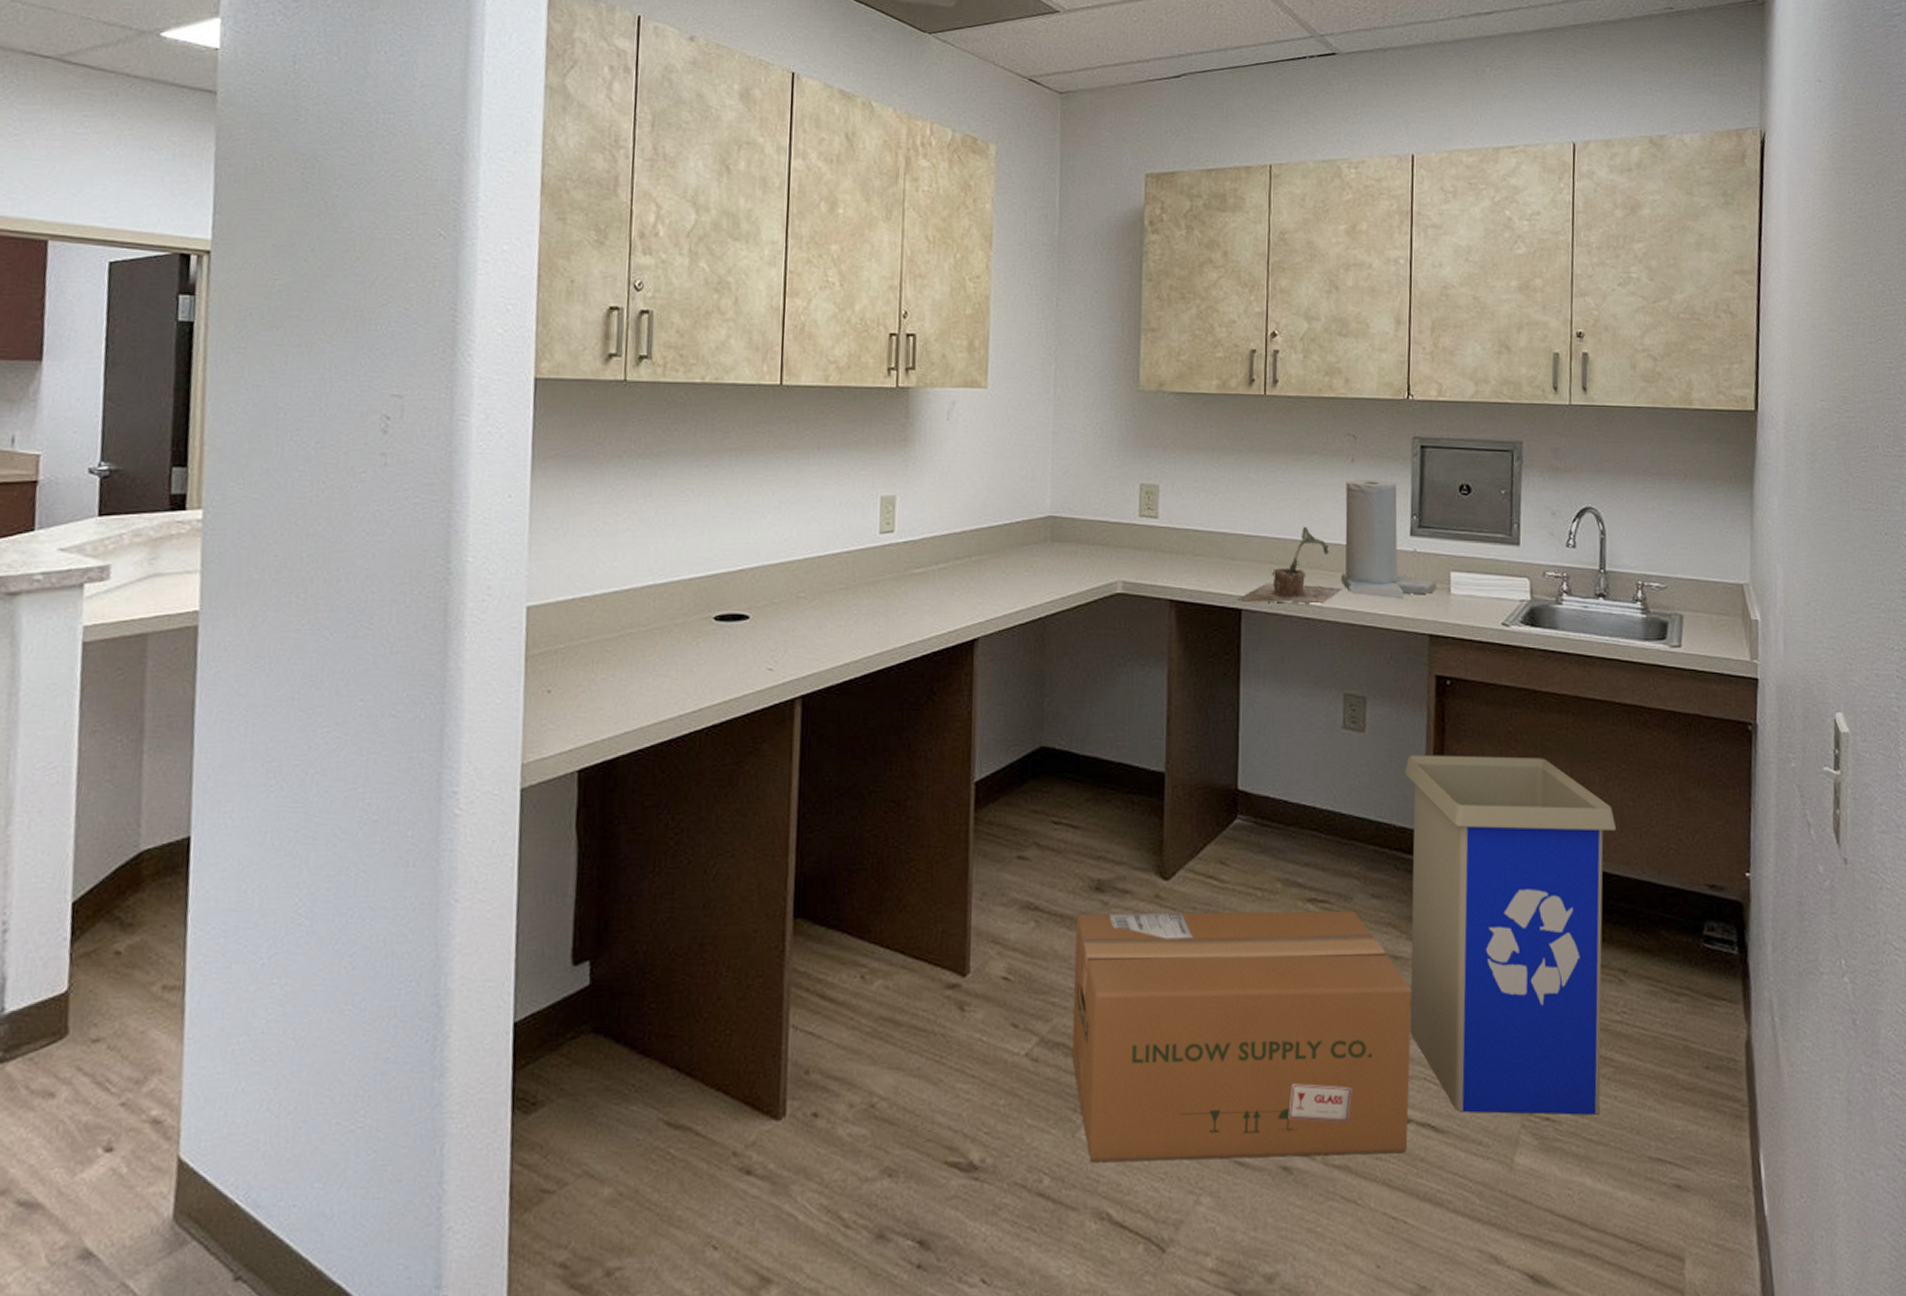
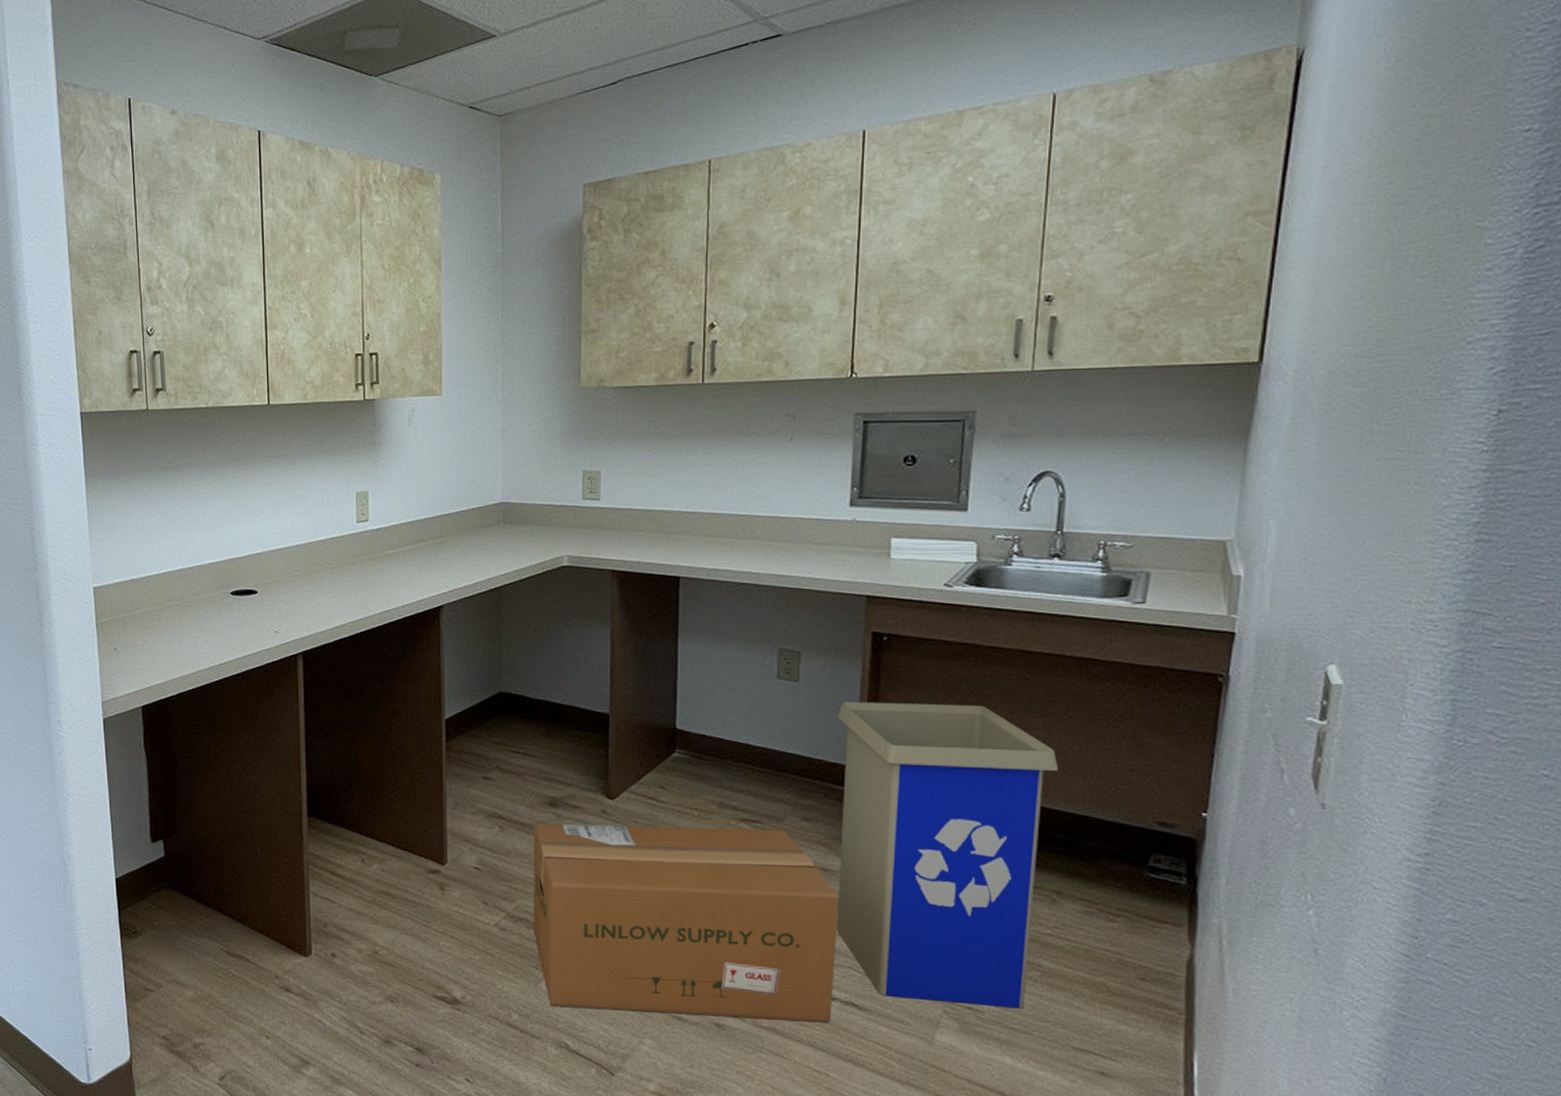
plant: present [1237,526,1343,604] -> none [675,502,780,571]
paper towel: present [1340,479,1437,598] -> none [777,456,876,563]

